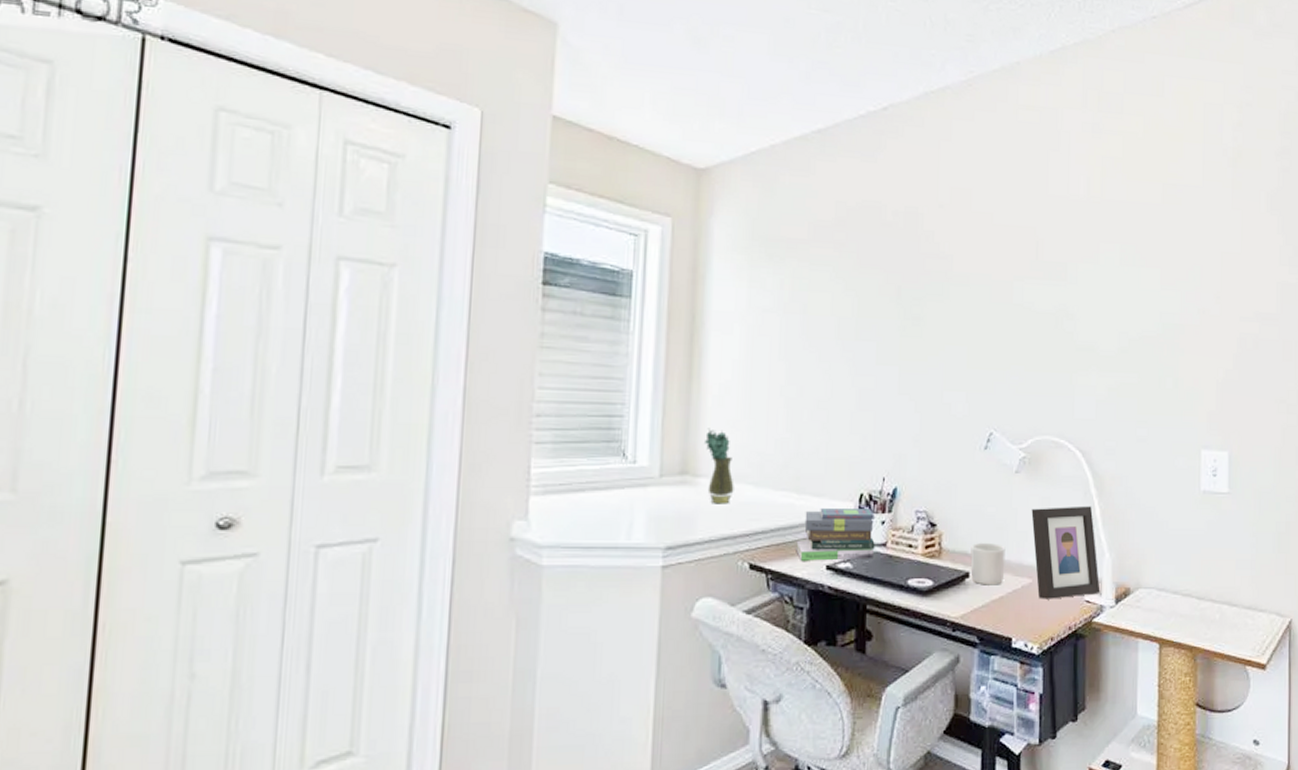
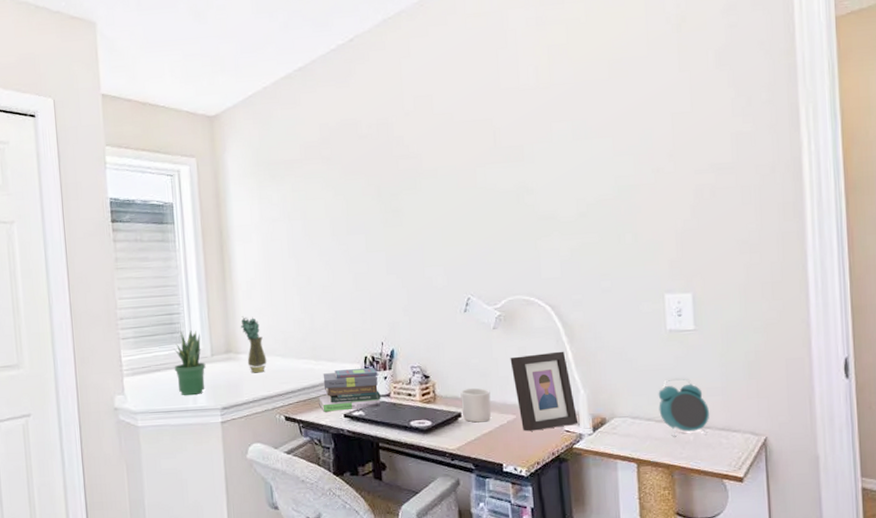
planter: none [605,440,651,527] -> present [174,330,206,395]
alarm clock: none [1186,545,1237,613] -> present [658,377,709,436]

